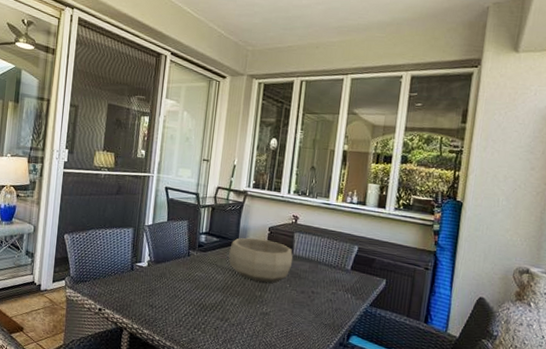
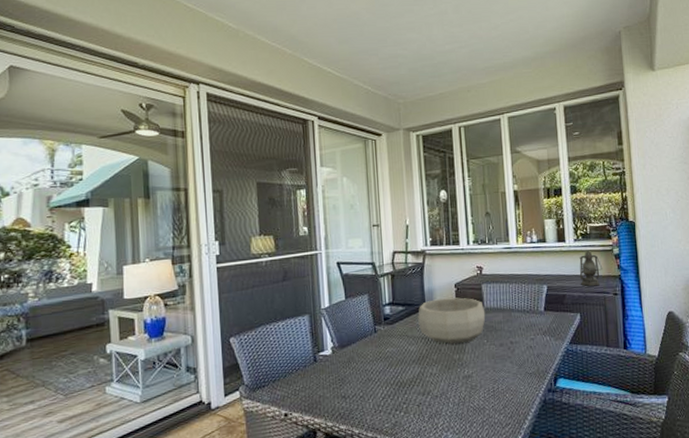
lantern: none [393,221,419,258] -> present [579,250,603,287]

